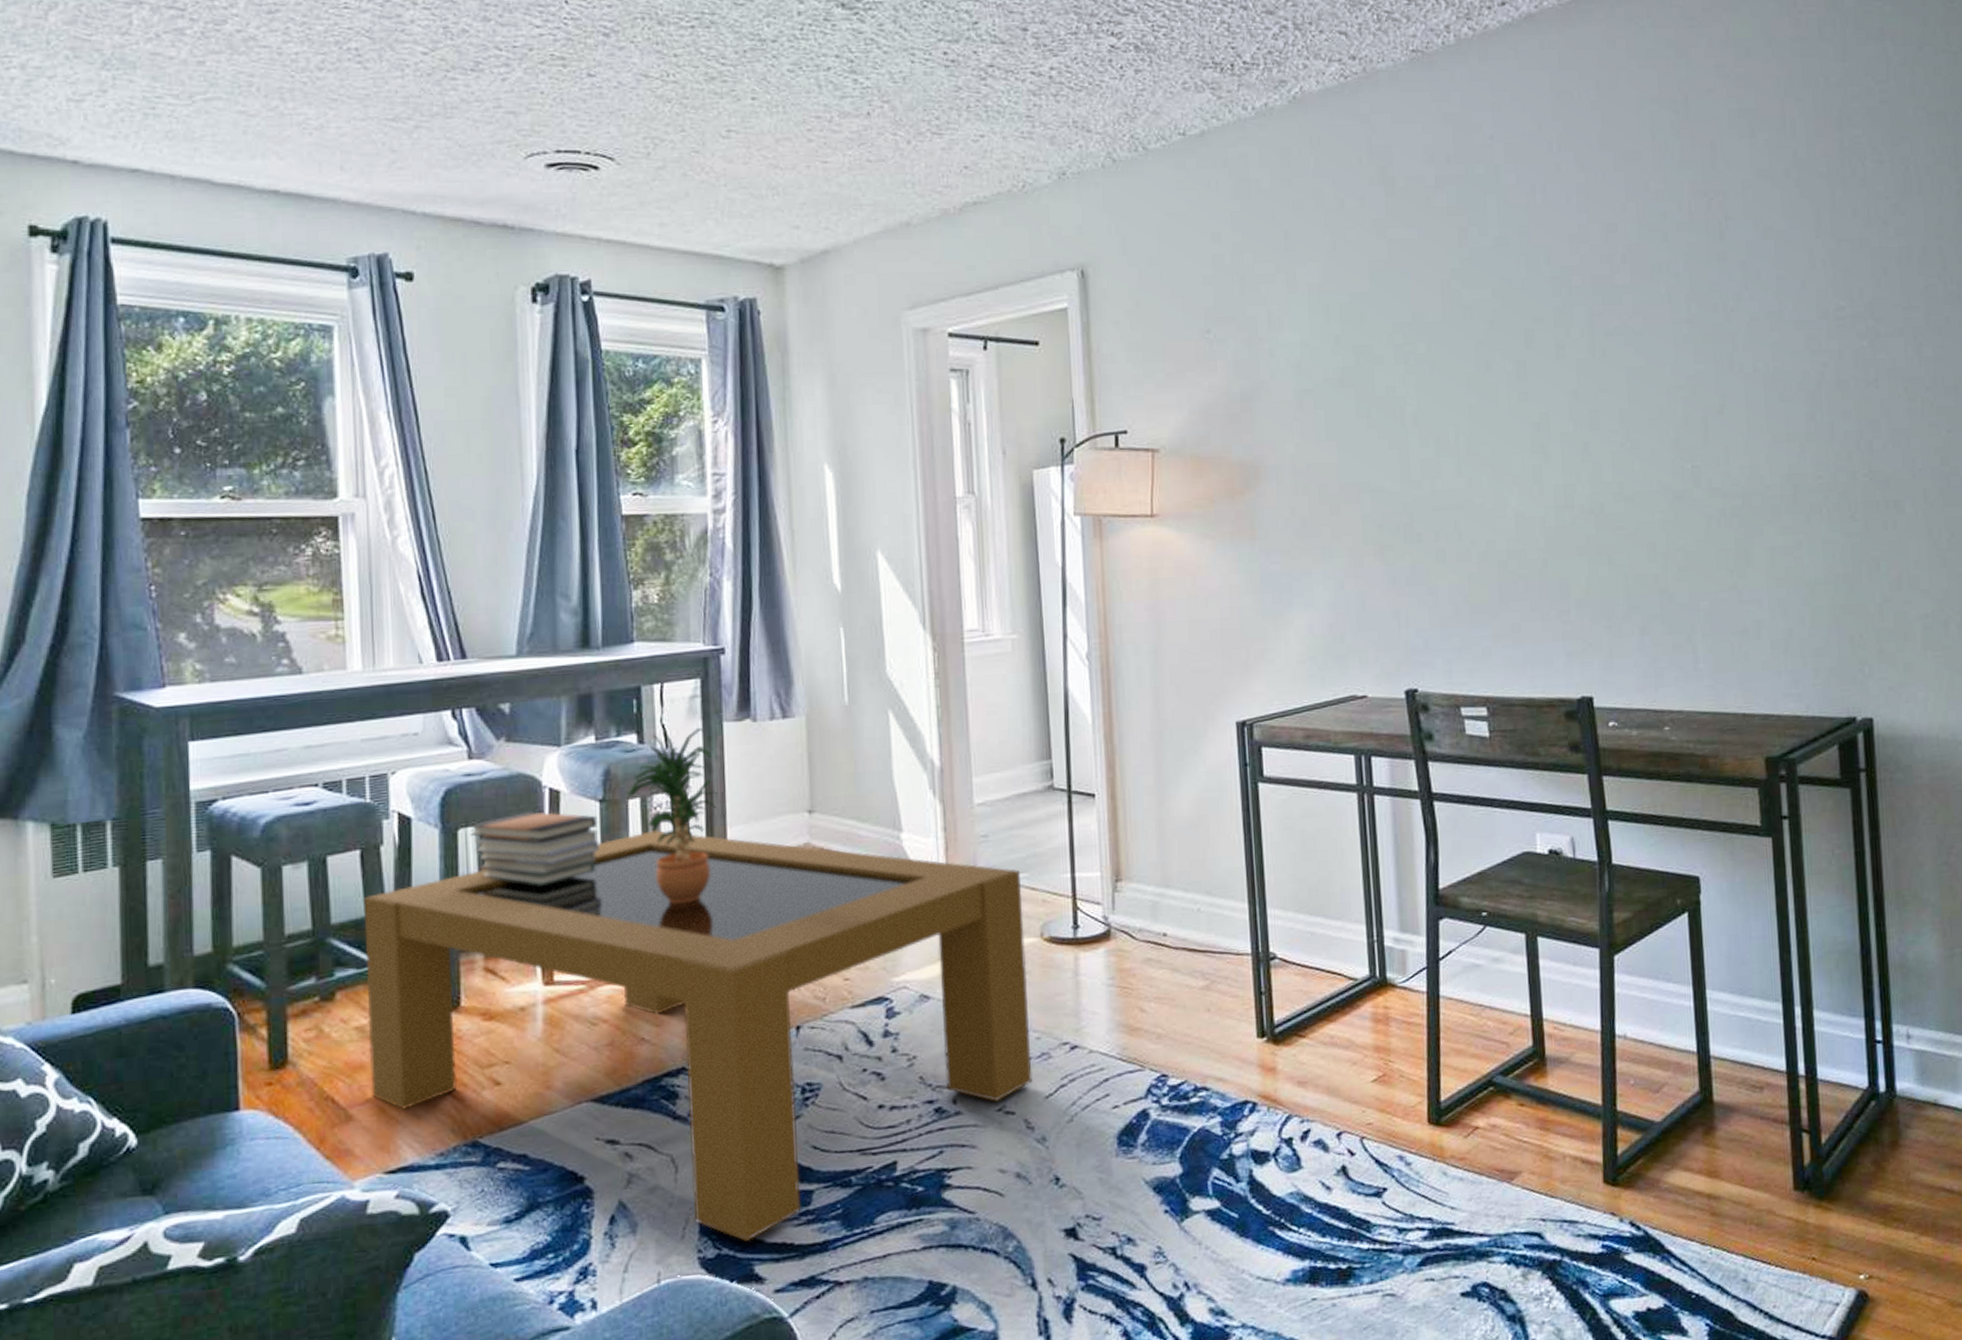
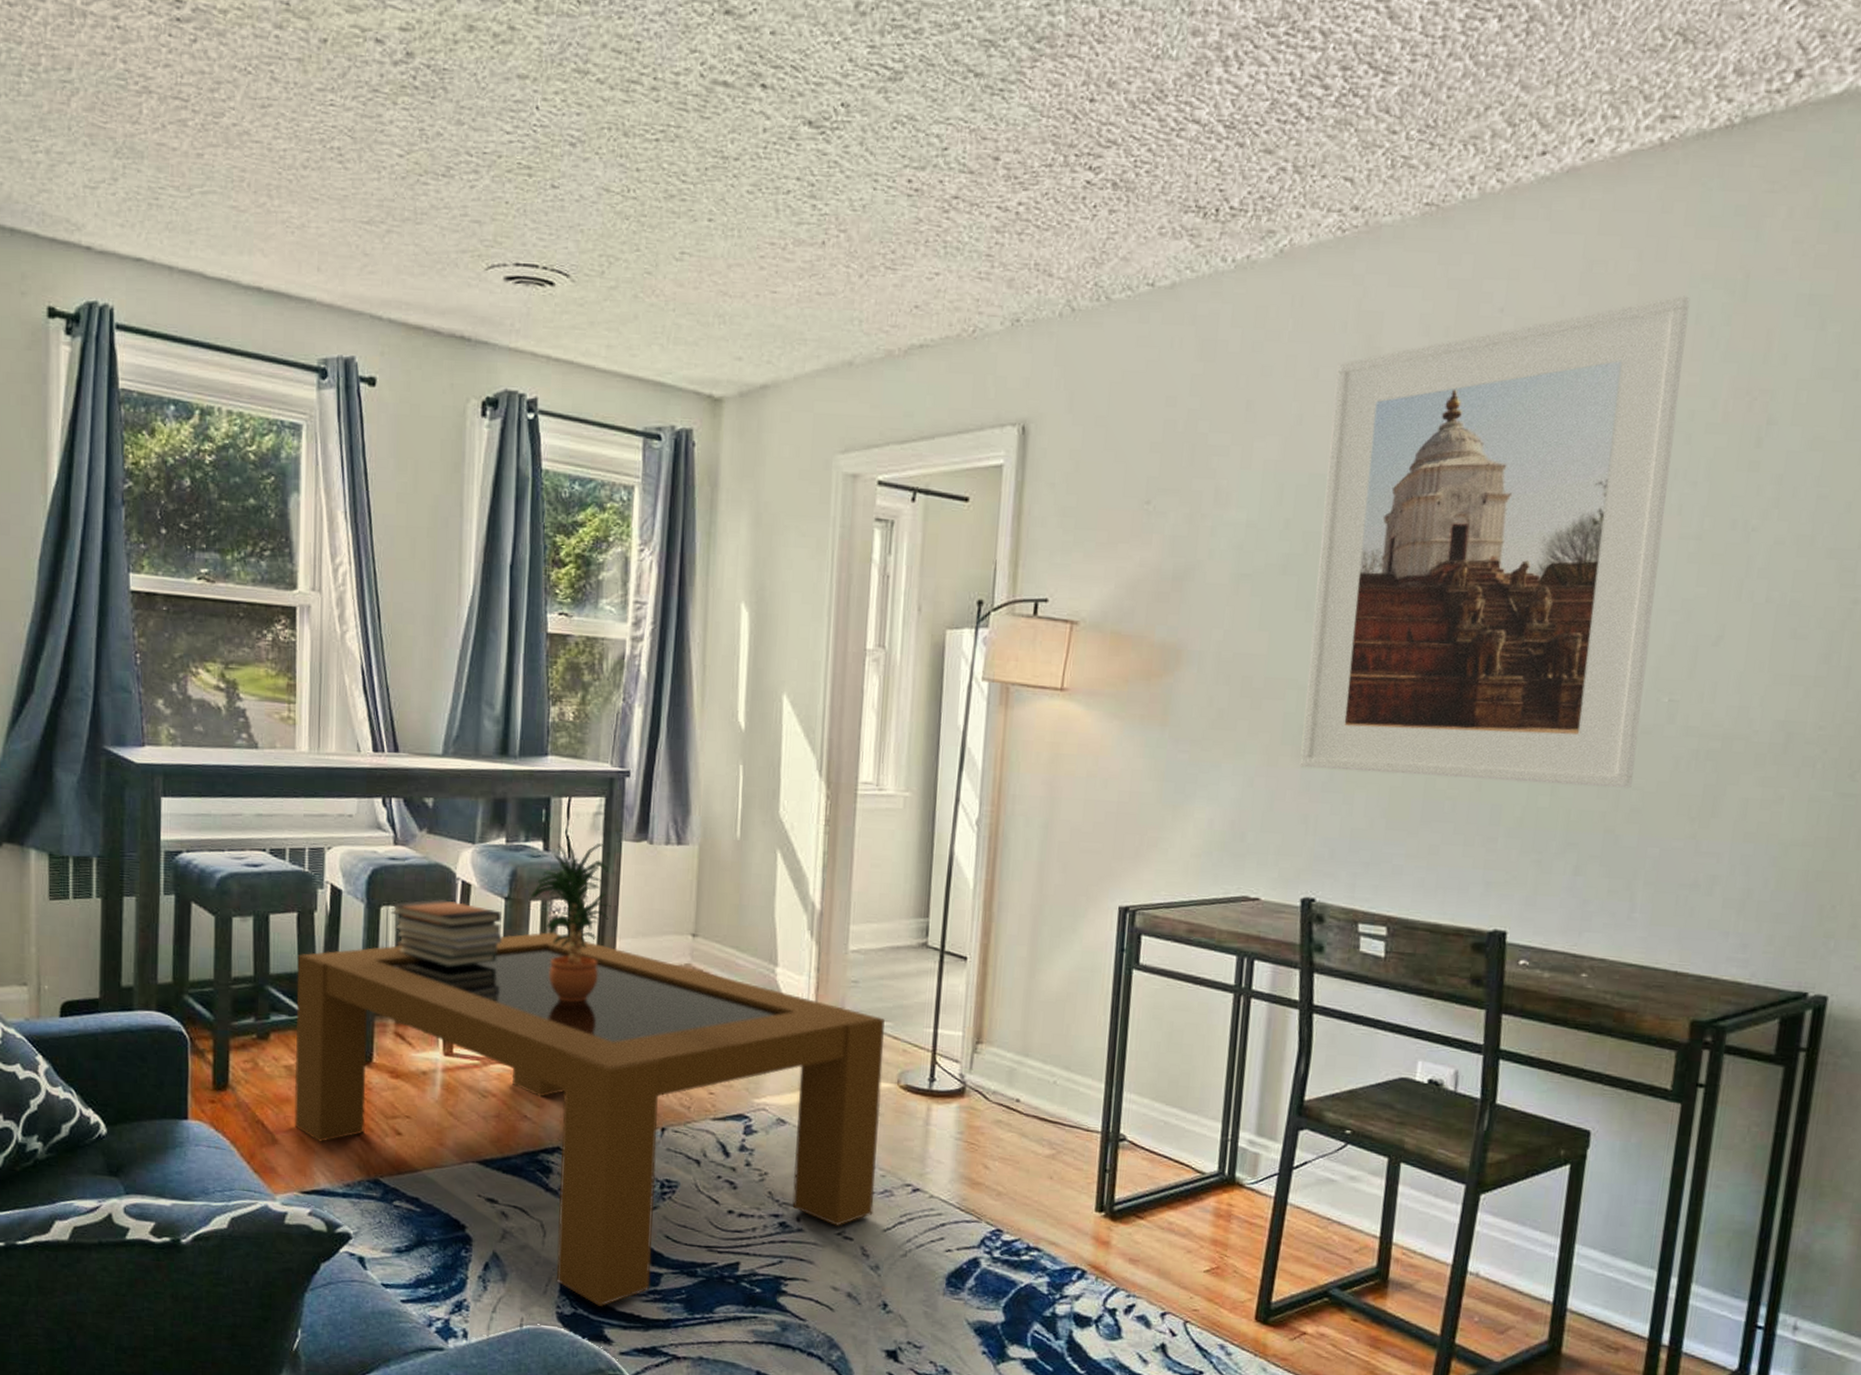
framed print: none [1359,116,1675,565] -> present [1299,295,1690,789]

